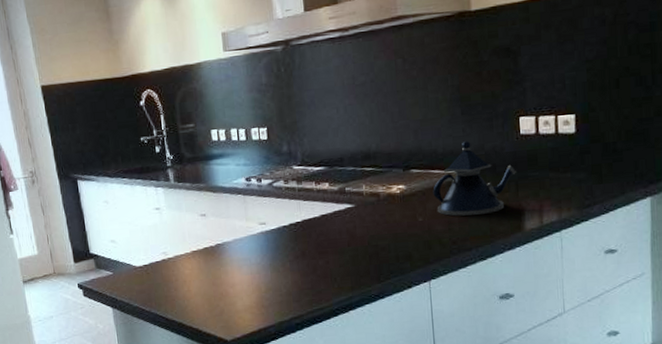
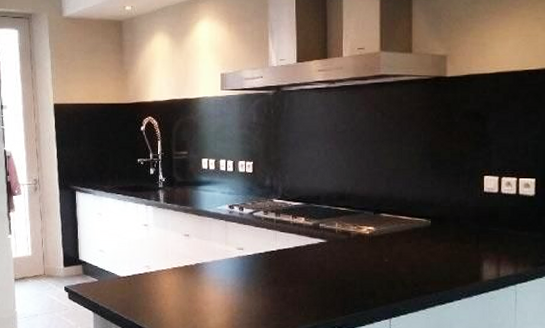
teapot: present [433,140,516,216] -> none [400,192,478,262]

